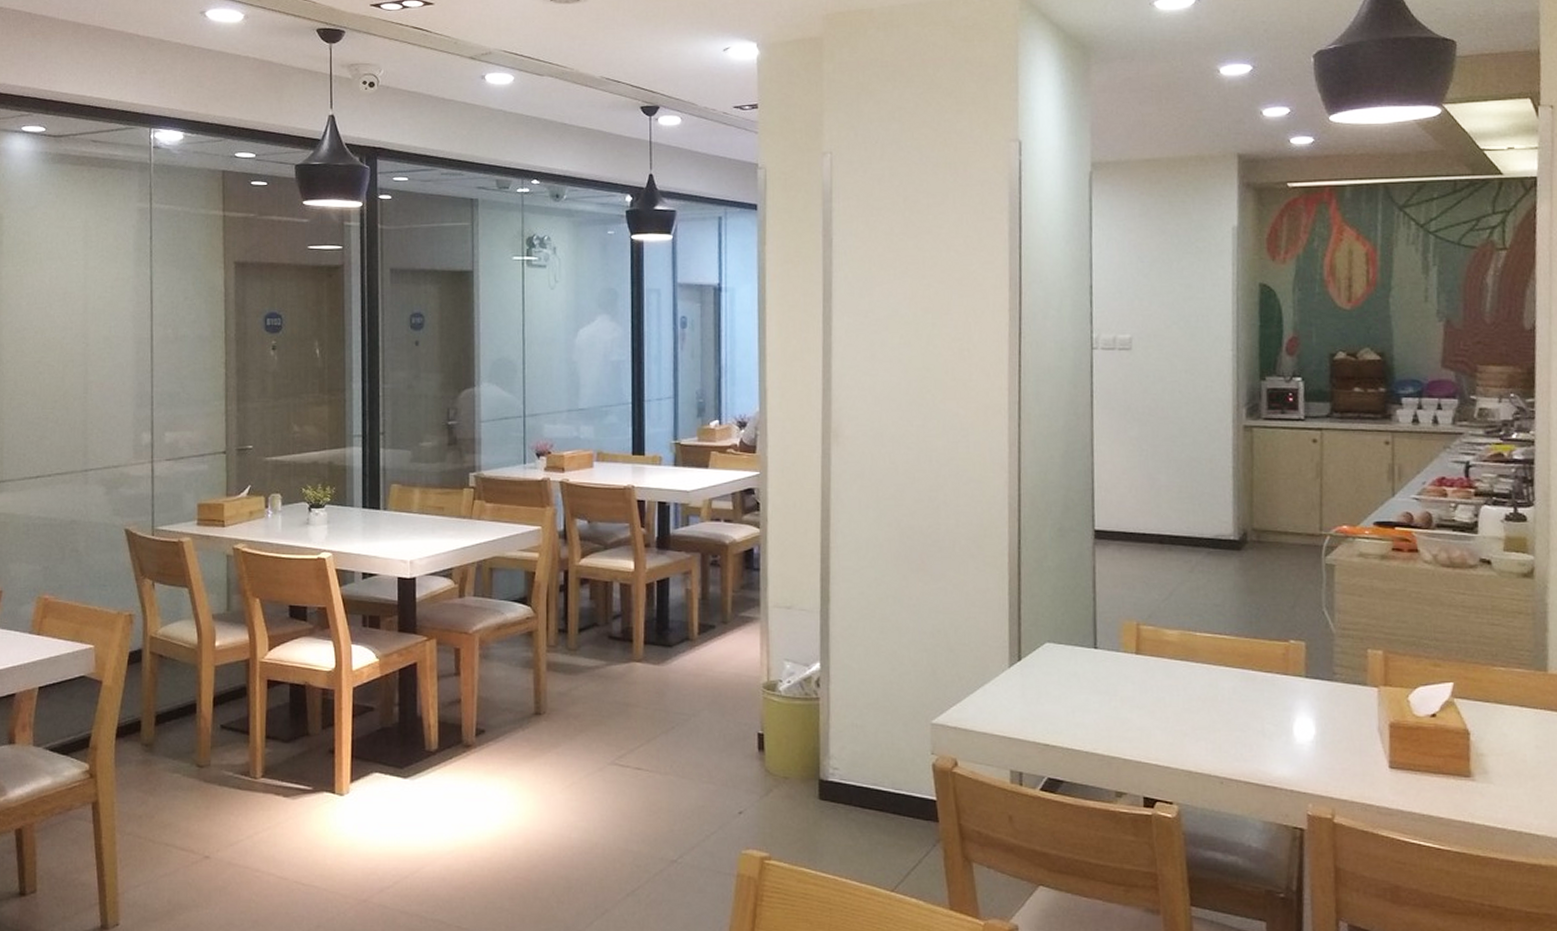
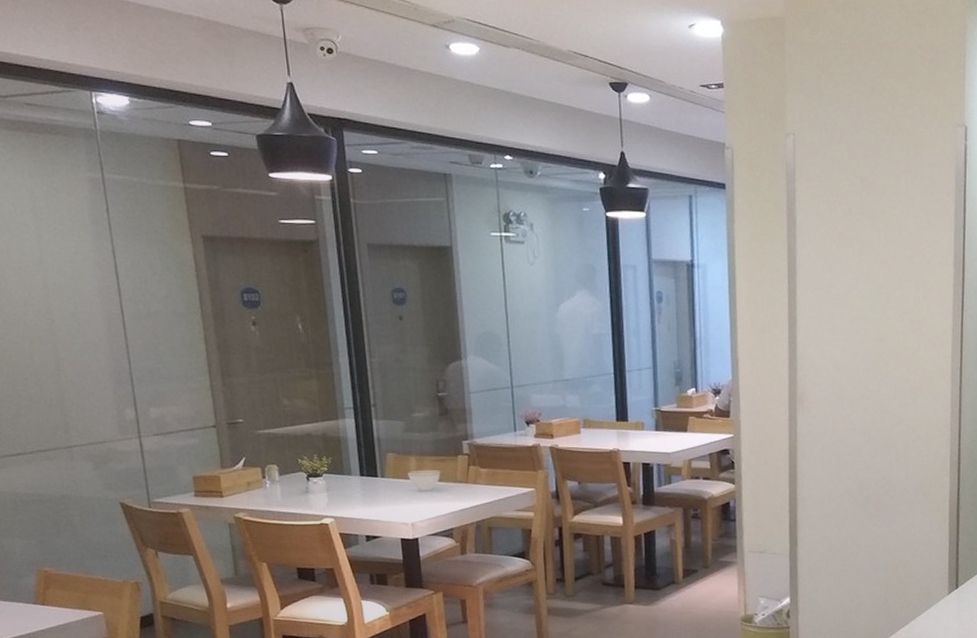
bowl: none [411,502,445,527] -> present [408,469,441,492]

